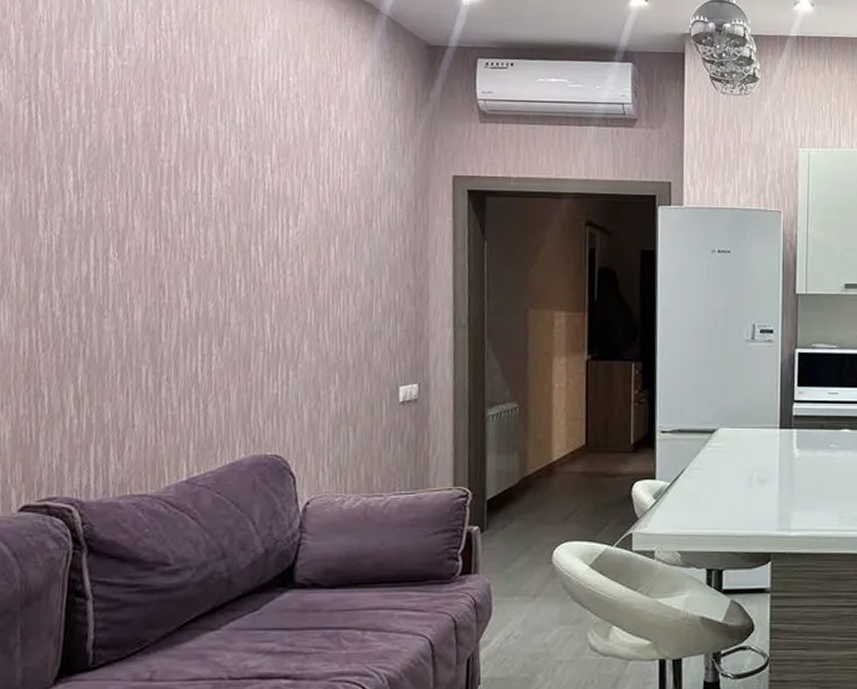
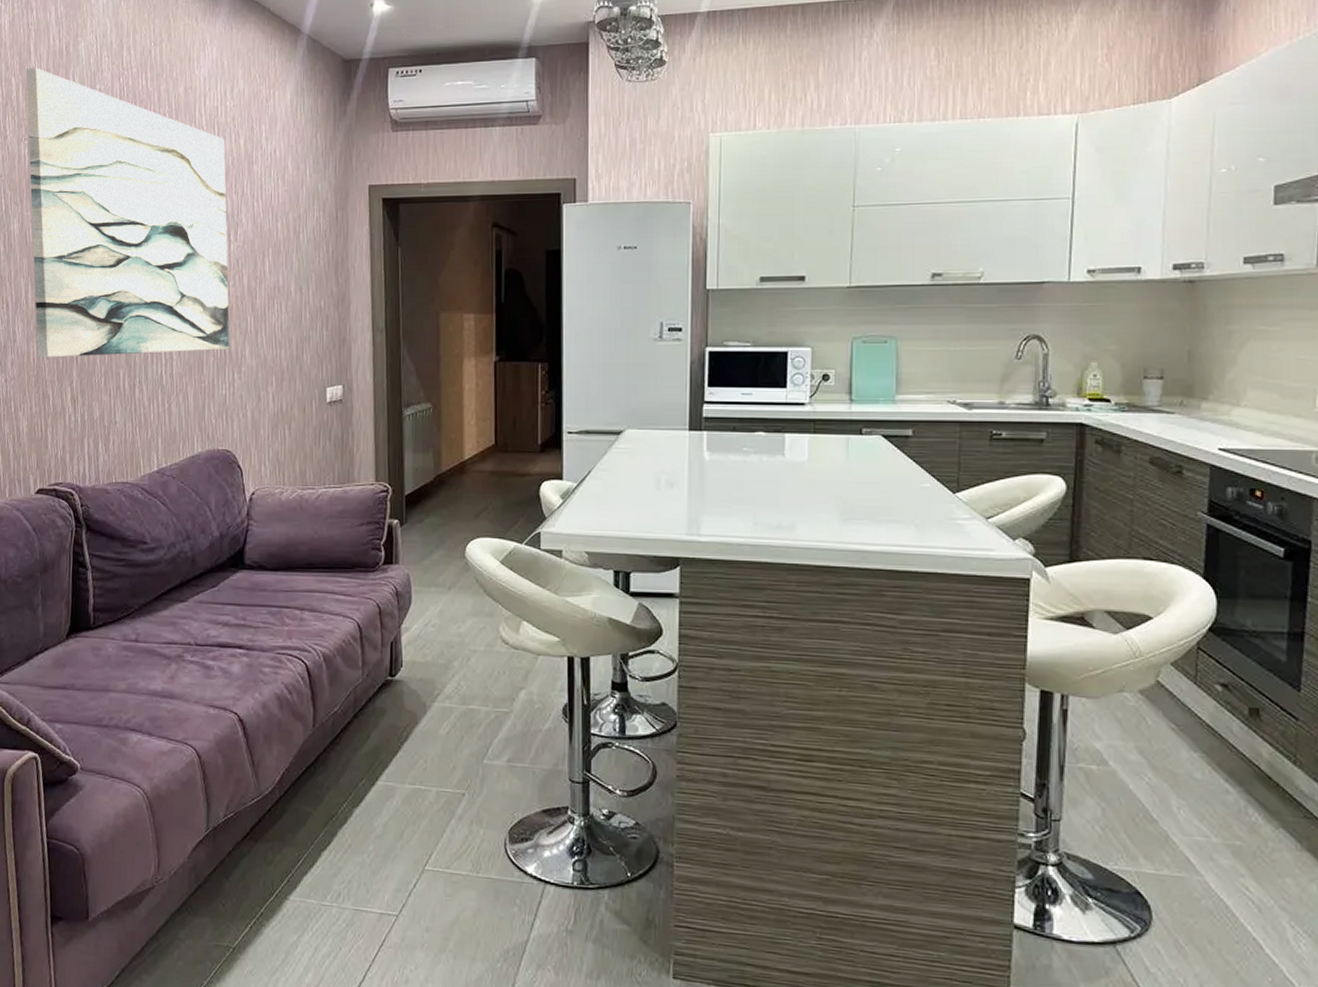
wall art: none [29,17,286,351] -> present [25,68,230,357]

